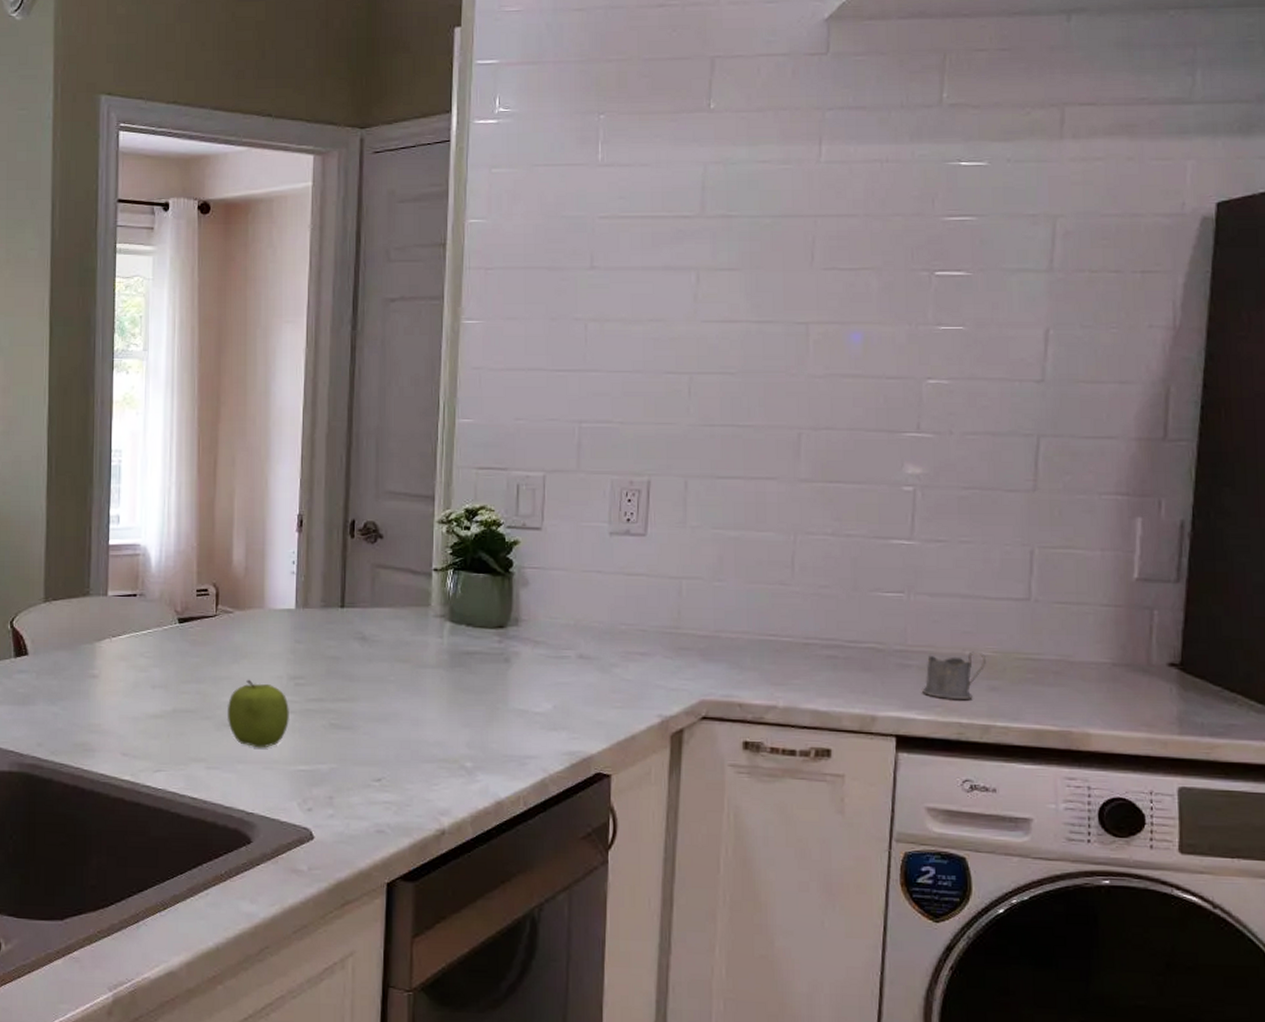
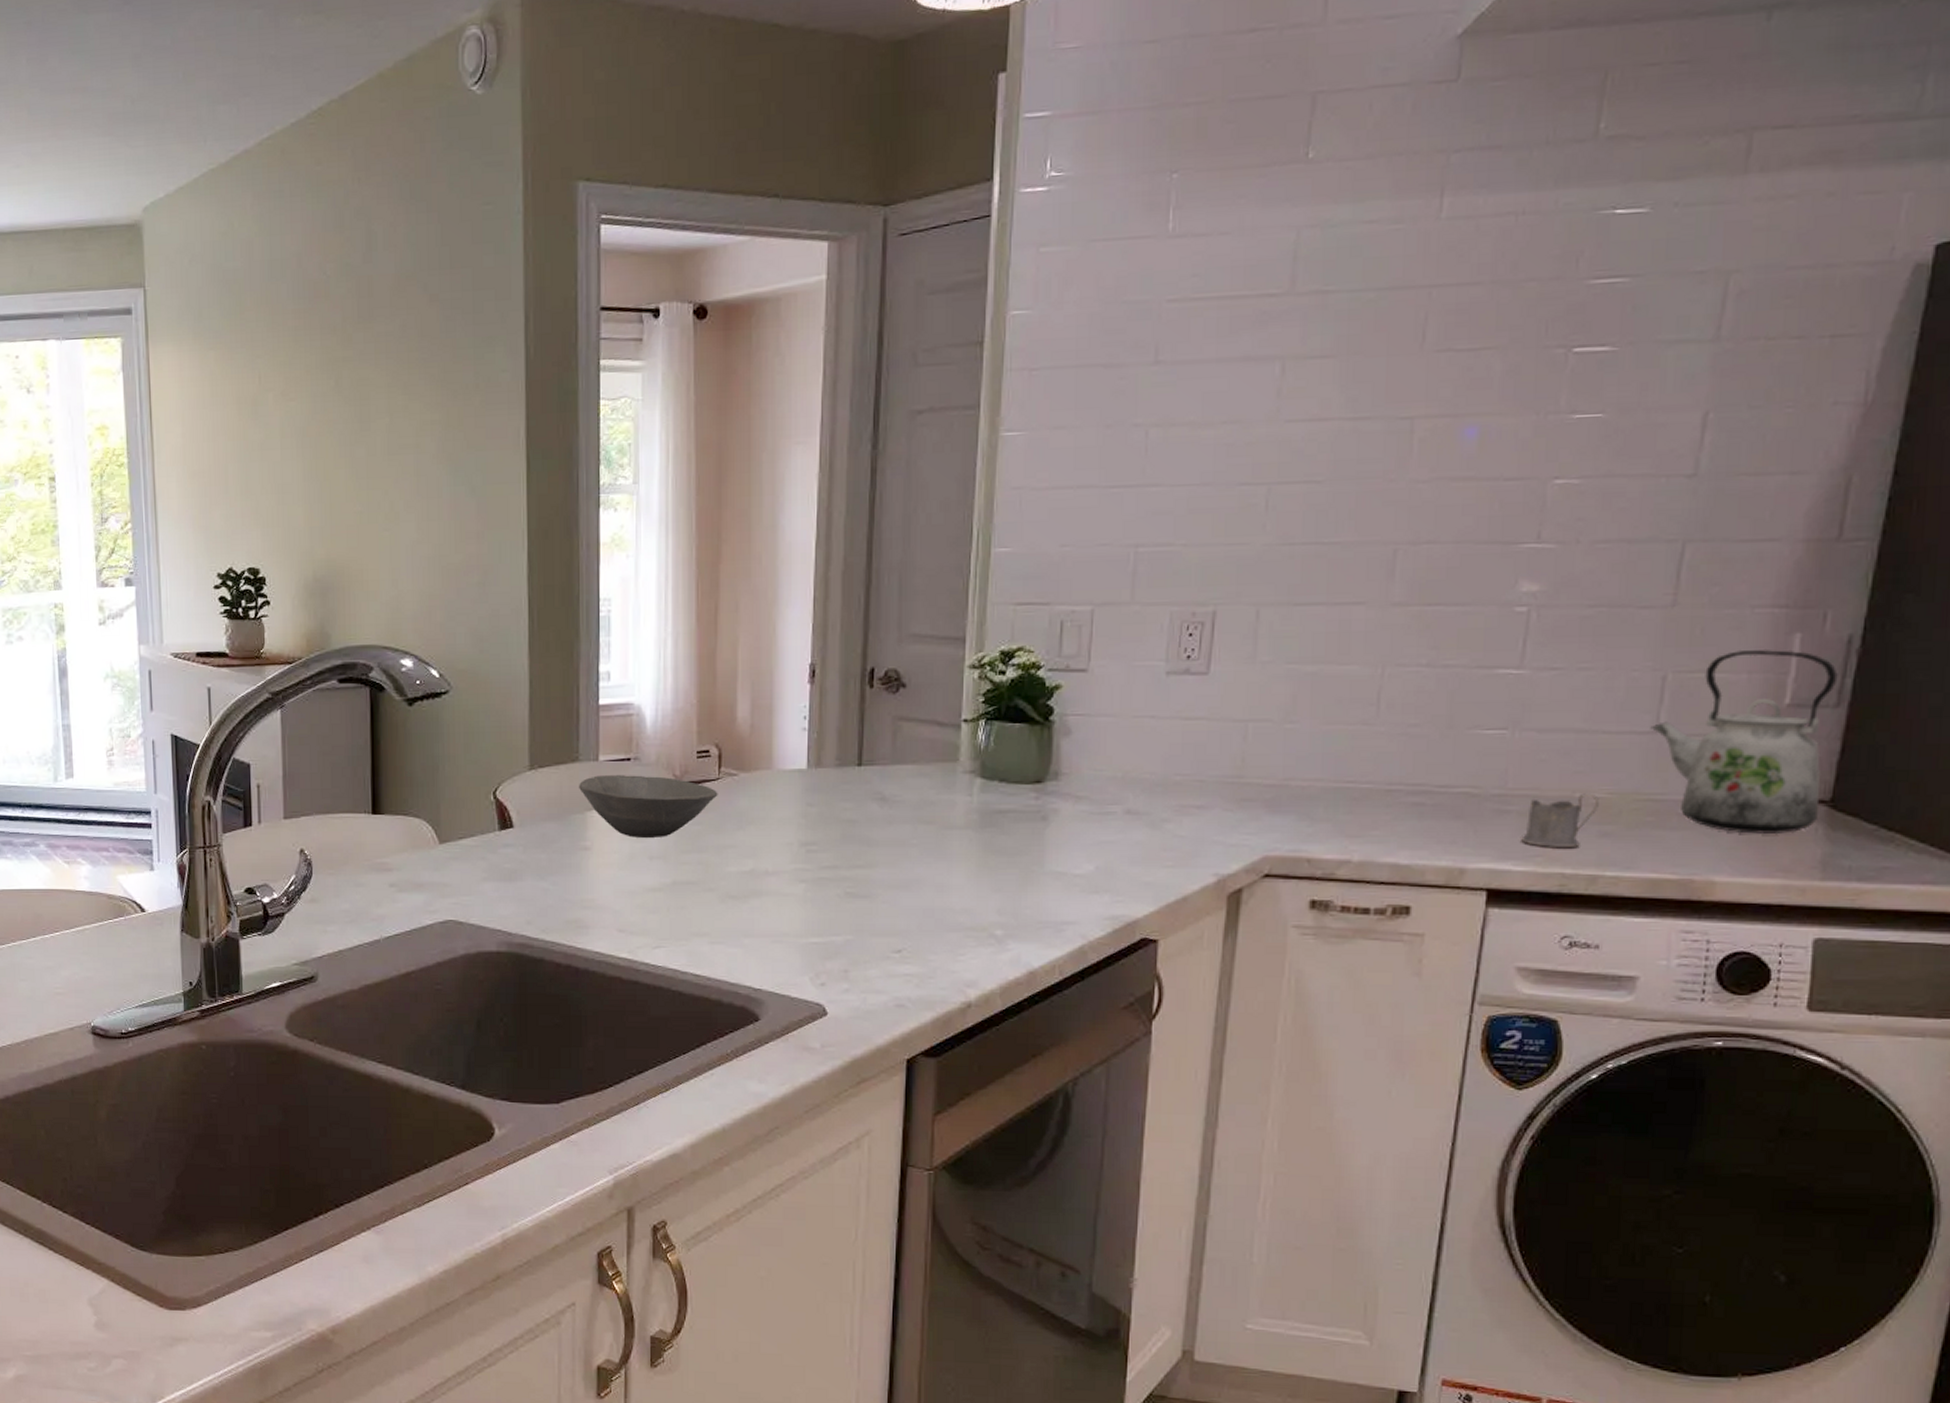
bowl: none [89,609,215,669] -> present [579,775,718,839]
fruit: present [228,680,289,748] -> none [733,848,800,921]
kettle: none [1024,531,1176,692] -> present [1650,650,1838,834]

